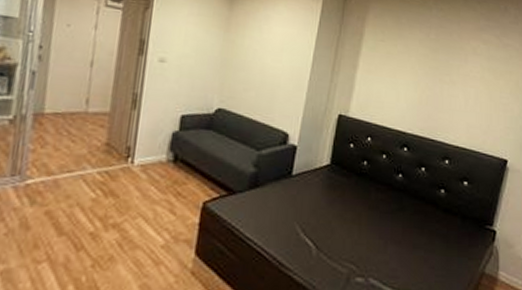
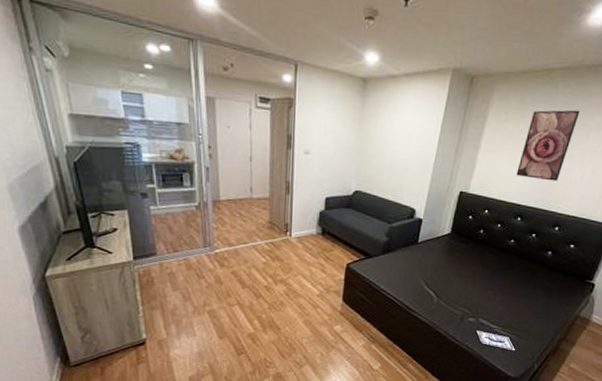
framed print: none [398,32,455,108] -> present [516,110,580,181]

